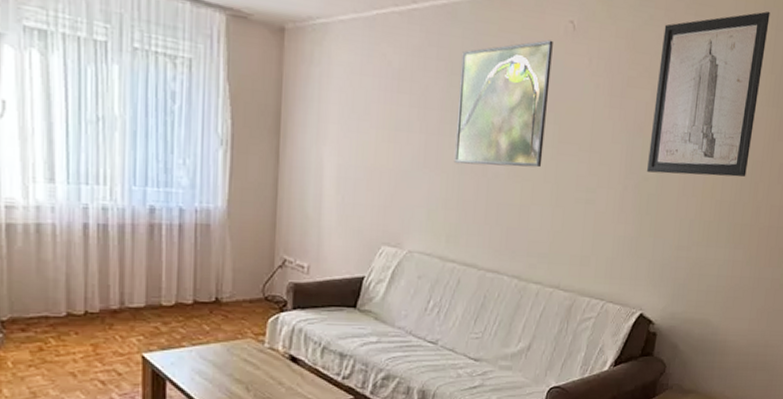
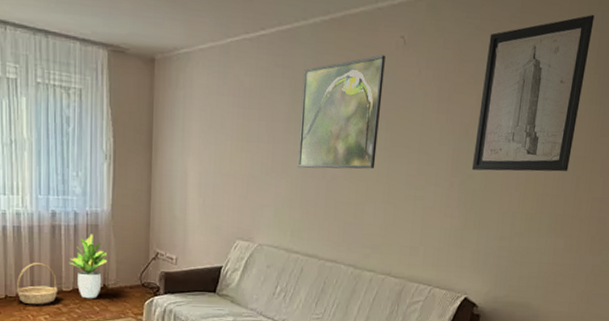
basket: none [101,270,156,323] -> present [17,263,58,305]
potted plant: none [172,235,222,316] -> present [70,233,108,299]

